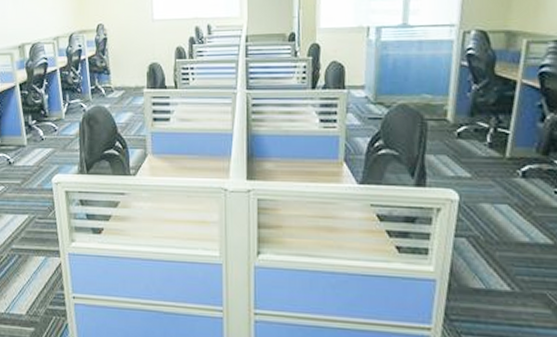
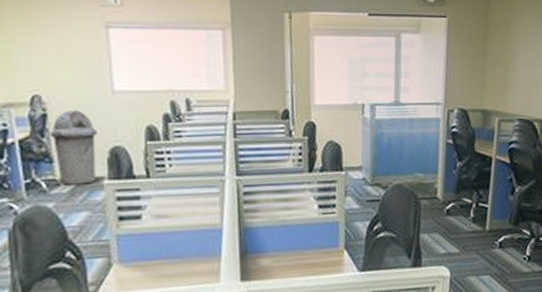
trash can: none [108,34,140,92] -> present [50,109,97,185]

